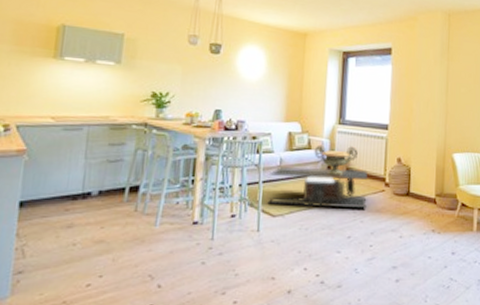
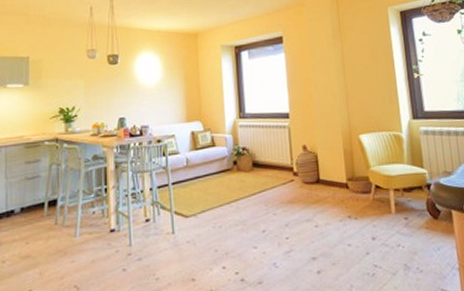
coffee table: present [267,166,367,208] -> none [177,161,278,206]
decorative urn: present [314,144,358,177] -> none [218,139,262,172]

